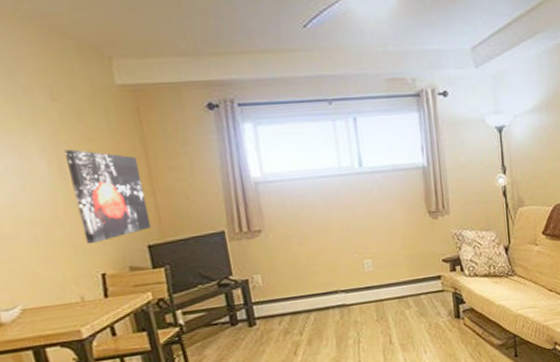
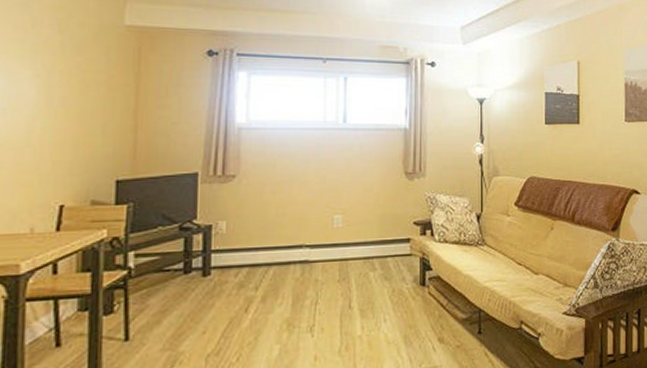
wall art: present [65,149,152,245] -> none [53,79,127,174]

